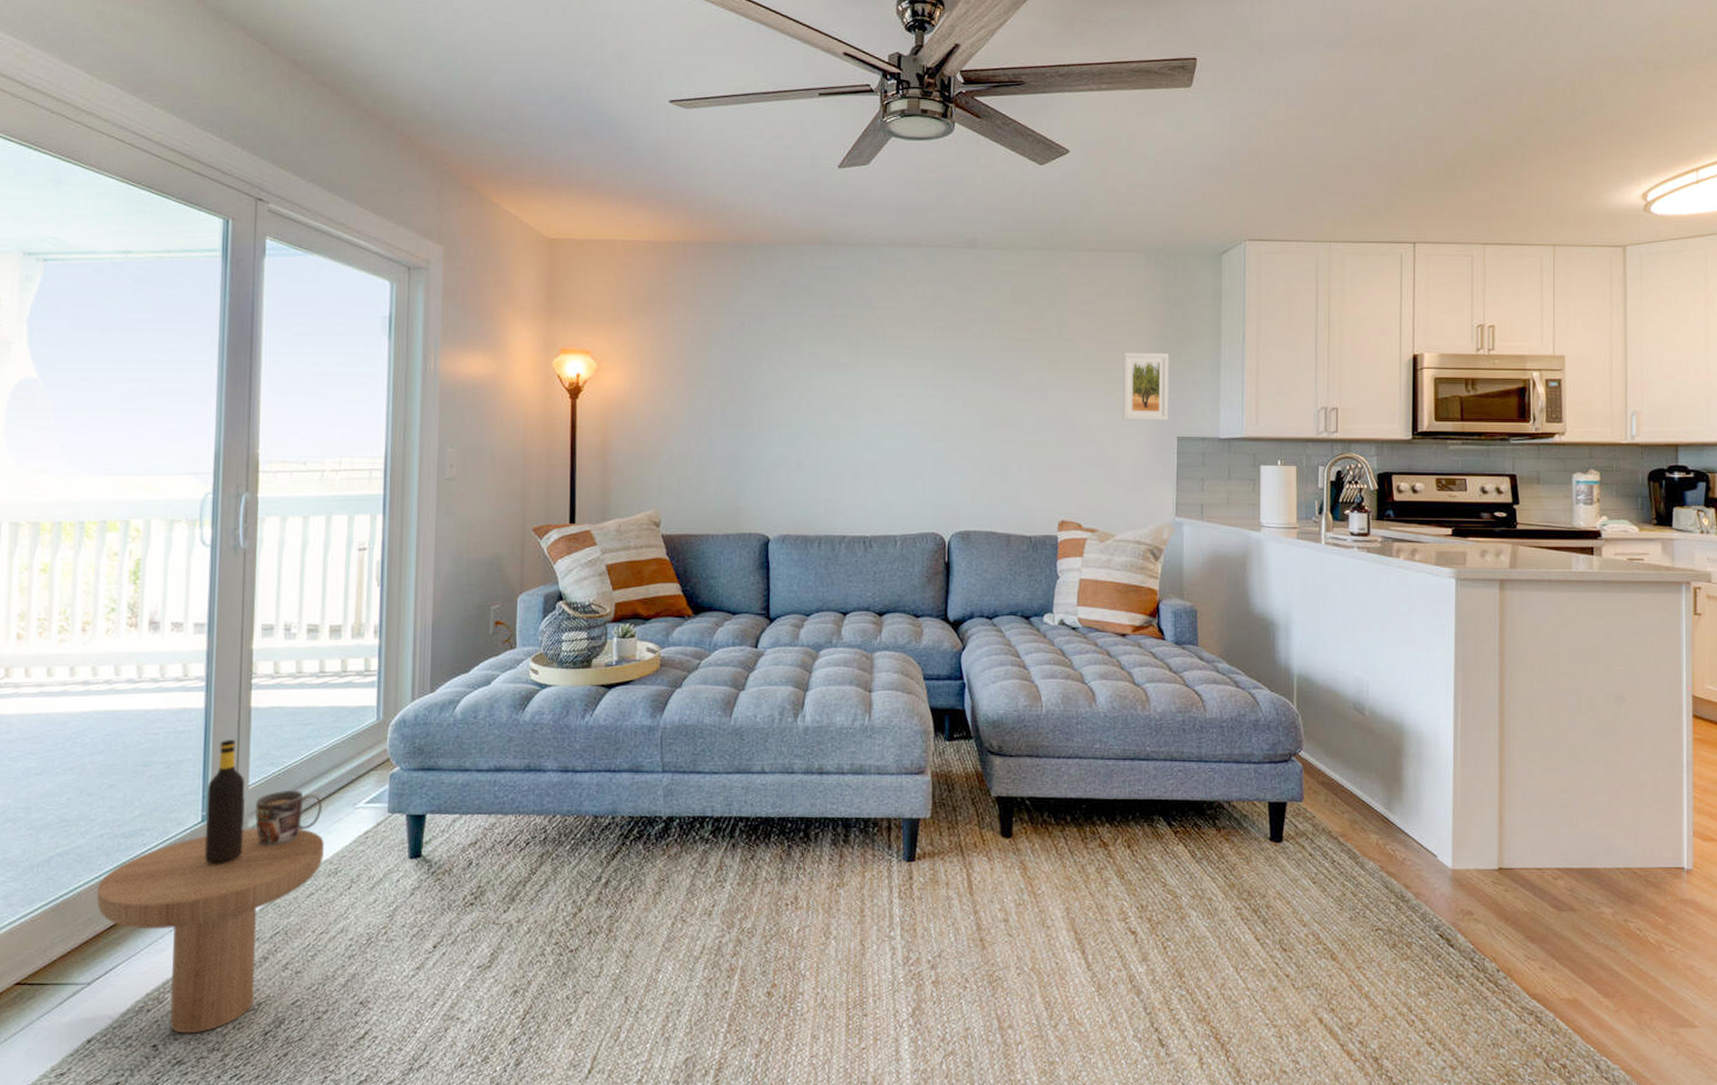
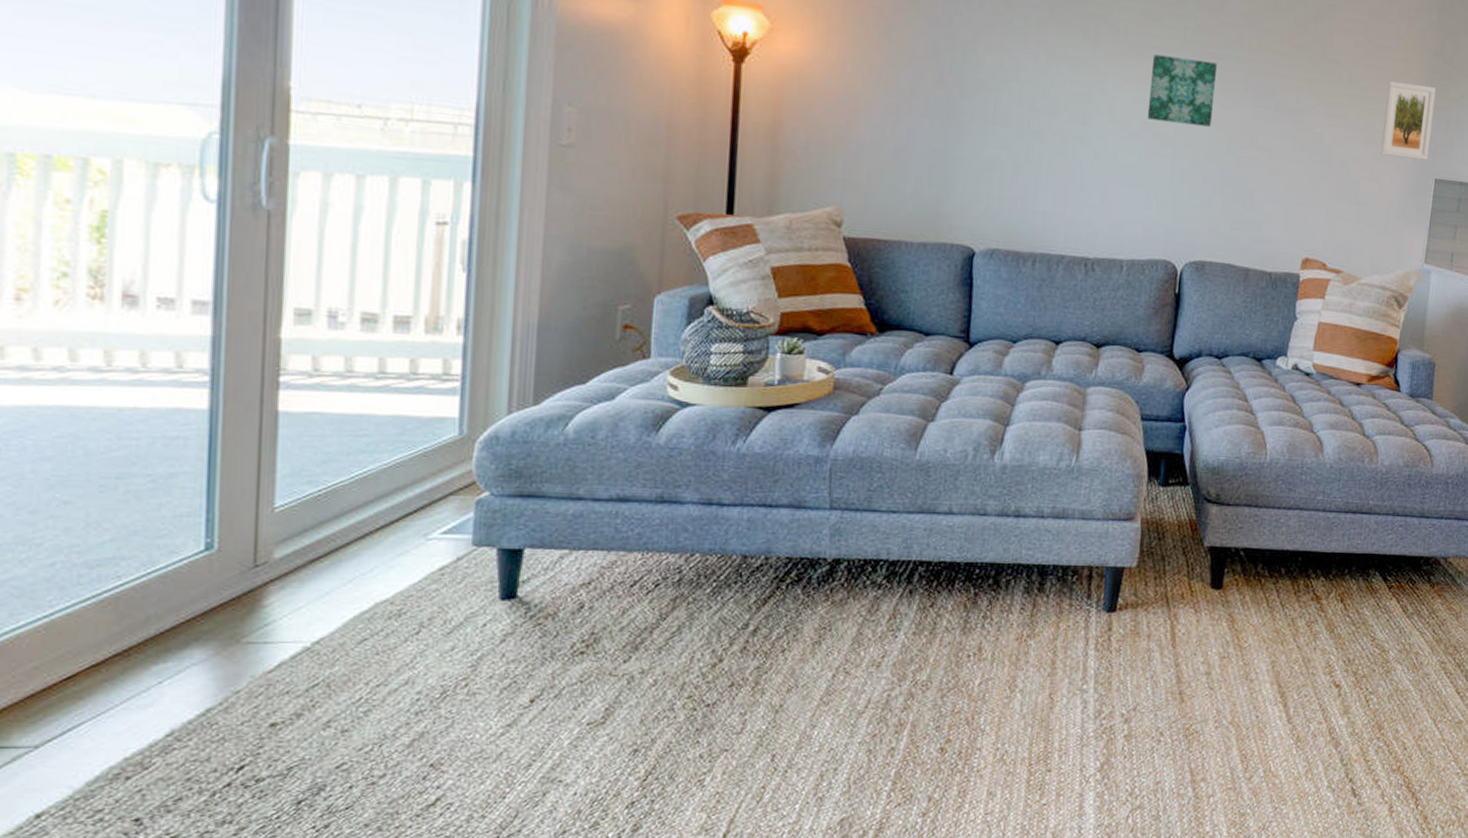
side table: present [97,740,324,1034] -> none [47,450,383,805]
mug: present [254,791,323,847] -> none [283,515,381,583]
wall art: none [907,353,965,411] -> present [1147,54,1217,127]

